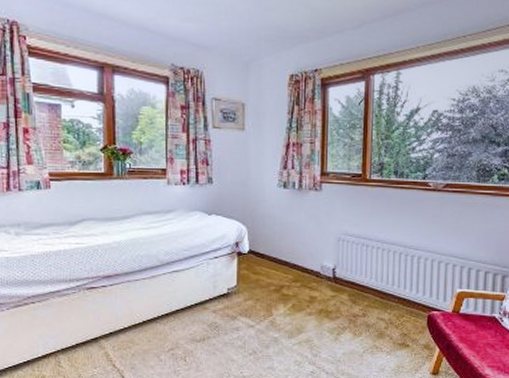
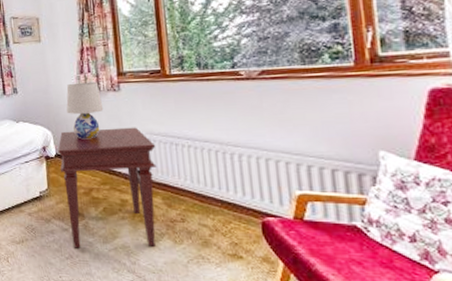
side table: none [252,227,349,344] -> present [58,127,157,248]
table lamp: none [265,178,303,236] -> present [66,81,104,138]

